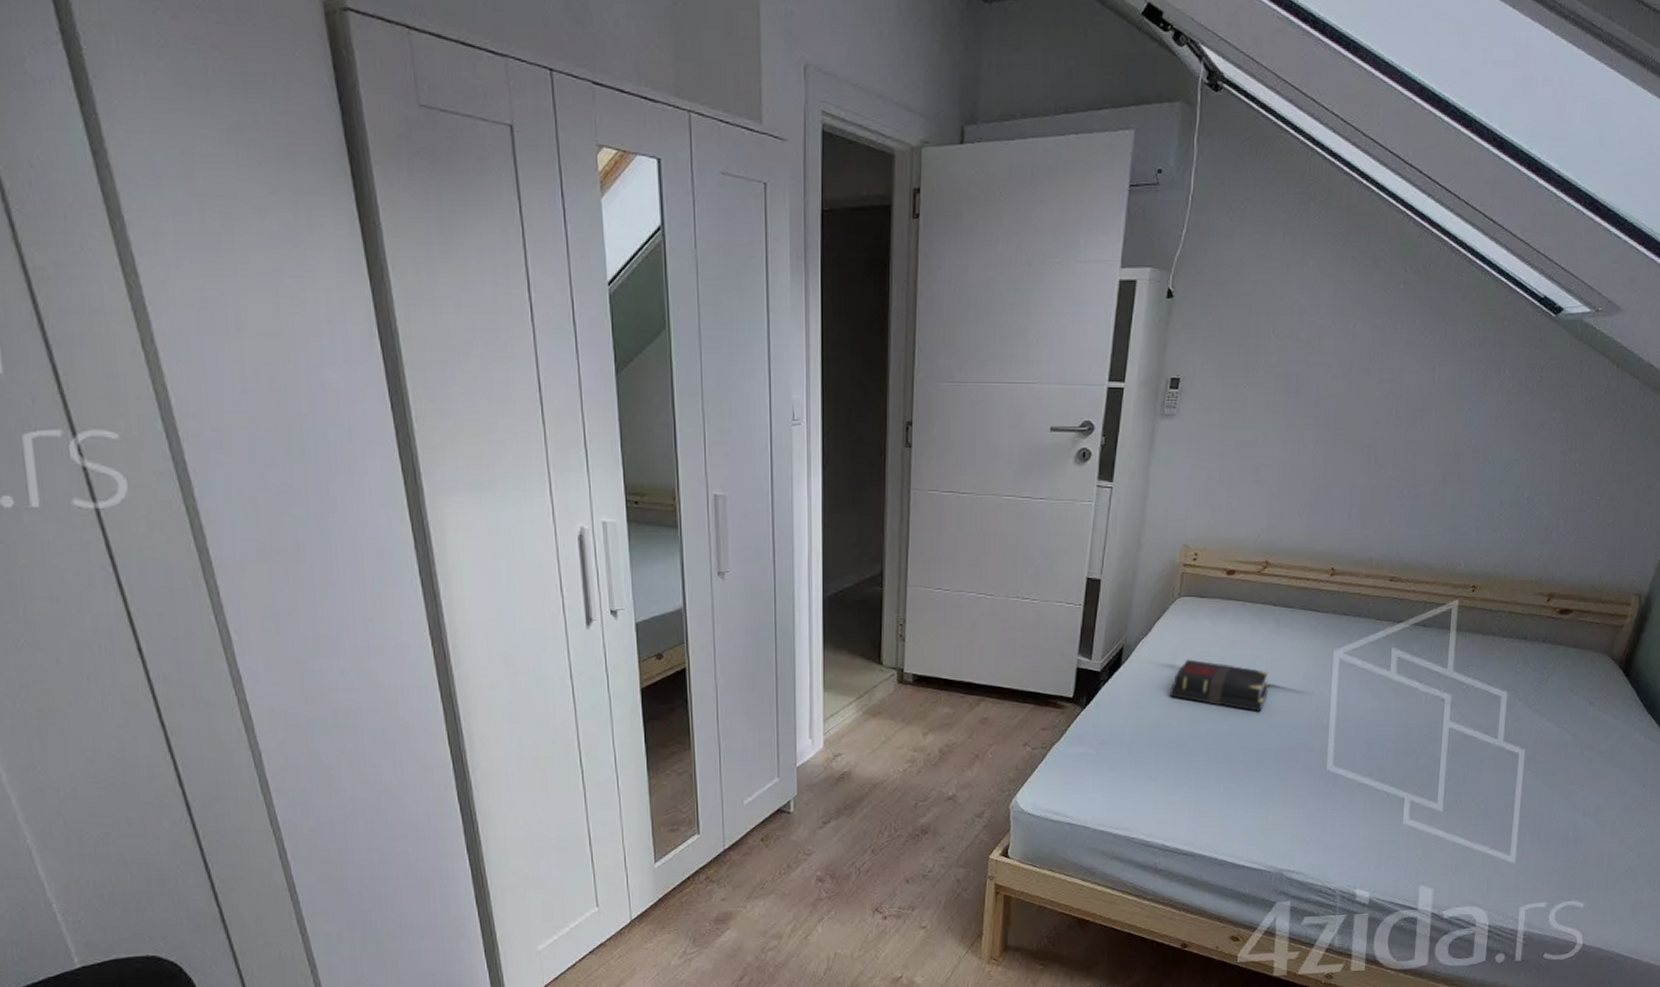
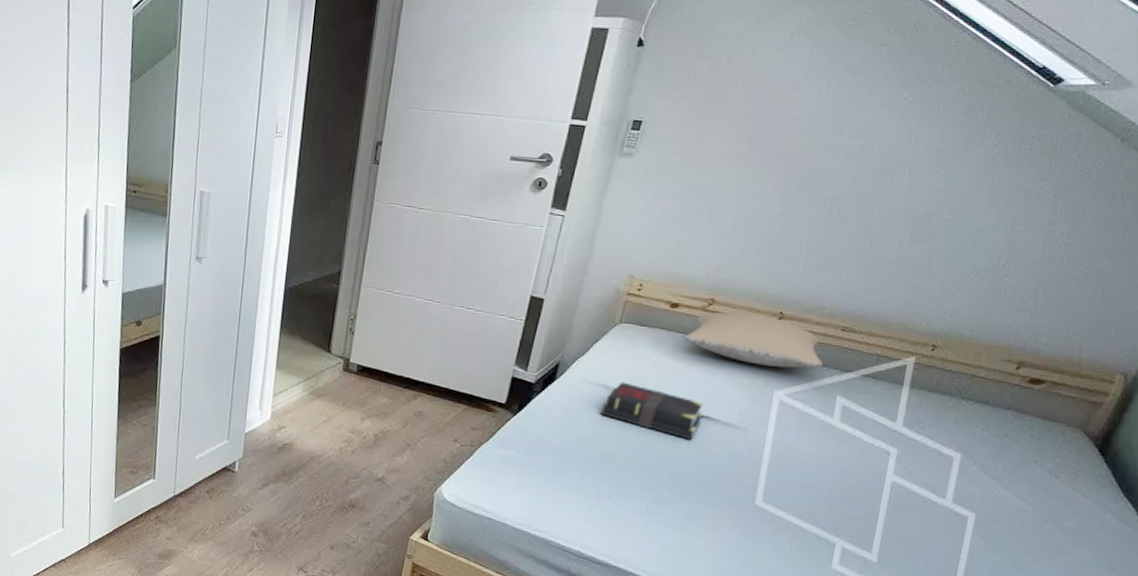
pillow: none [1243,573,1377,627] -> present [684,311,824,369]

